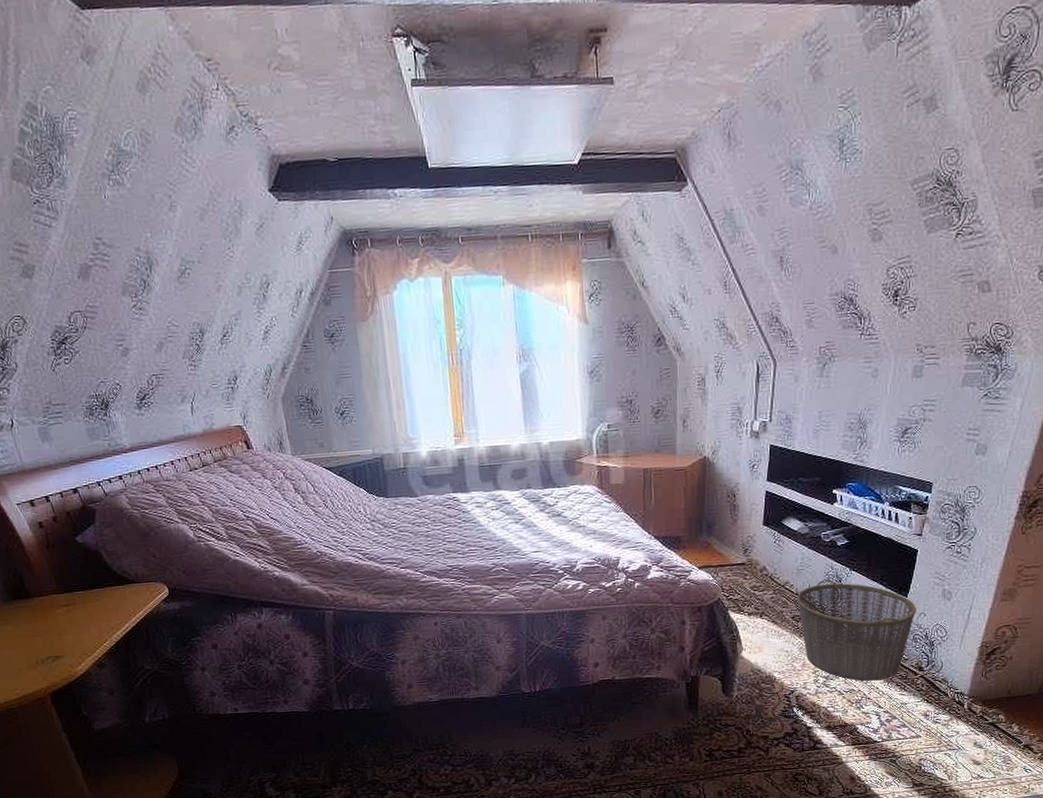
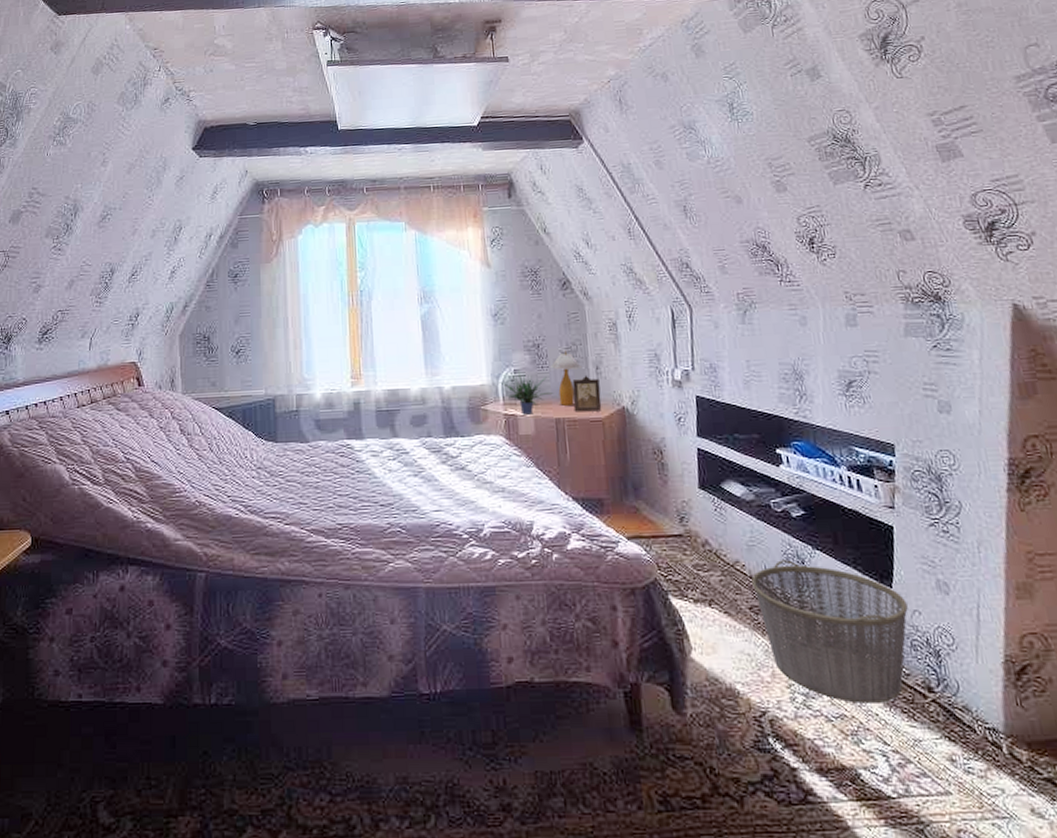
potted plant: none [593,425,644,466] -> present [498,370,554,415]
table lamp: none [641,404,670,457] -> present [550,349,581,406]
photo frame: none [660,429,686,463] -> present [572,376,602,412]

